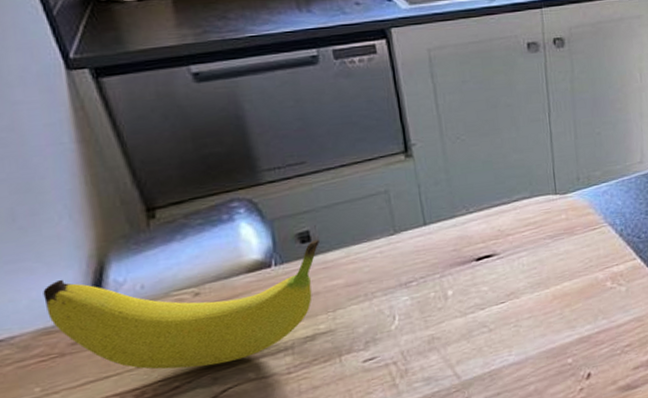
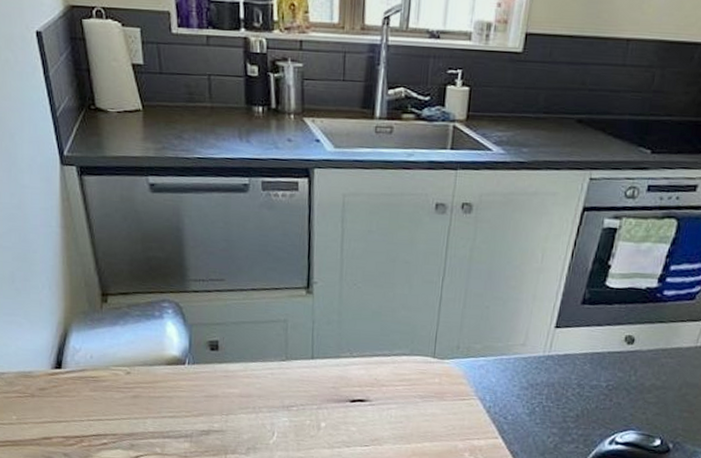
fruit: present [43,239,319,370] -> none [26,336,225,435]

